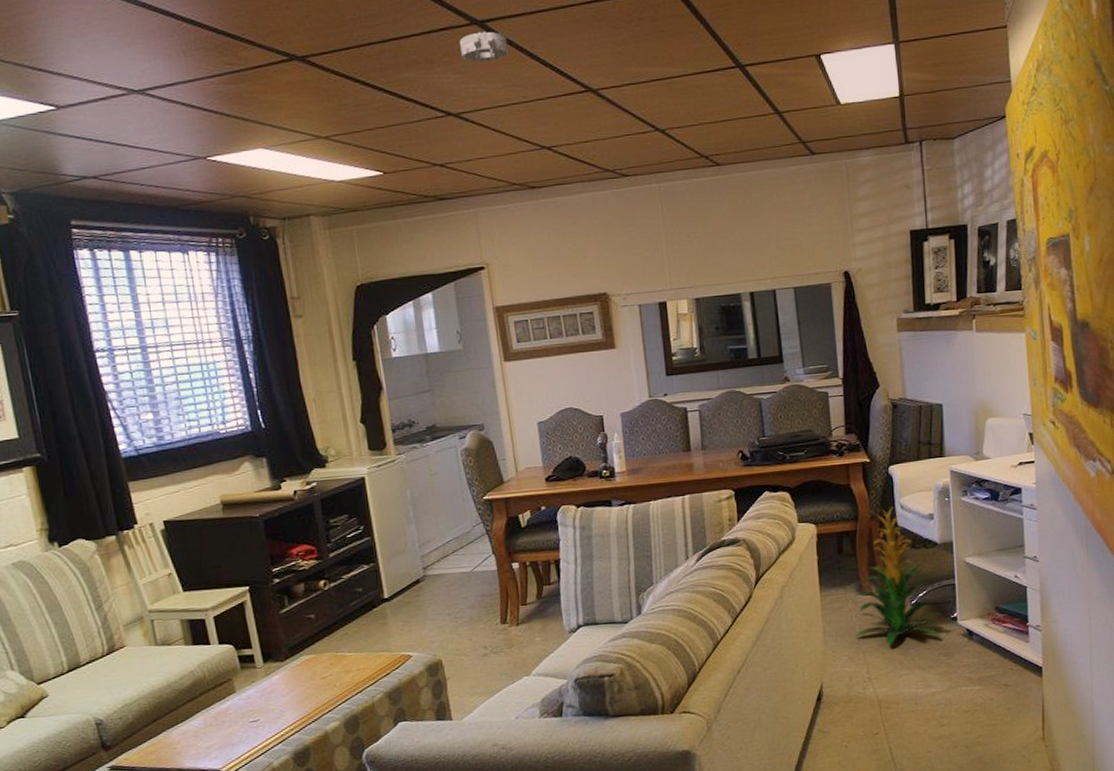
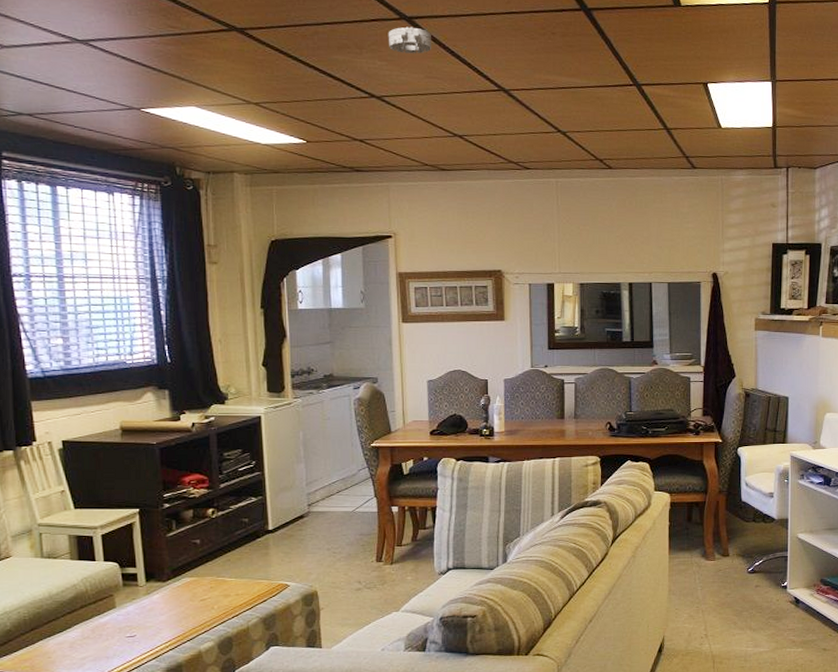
indoor plant: present [854,506,942,646] -> none [696,483,774,607]

